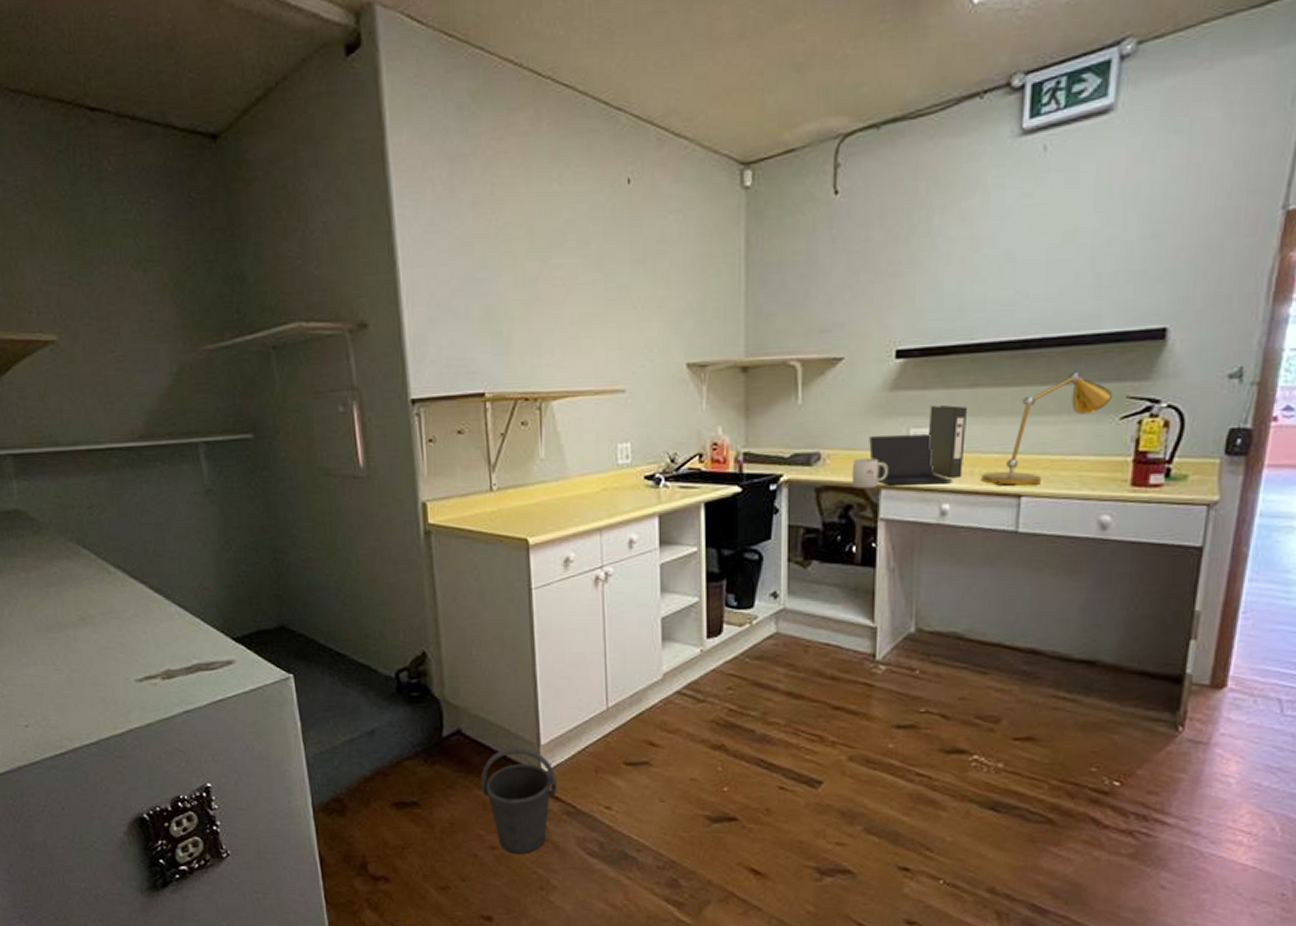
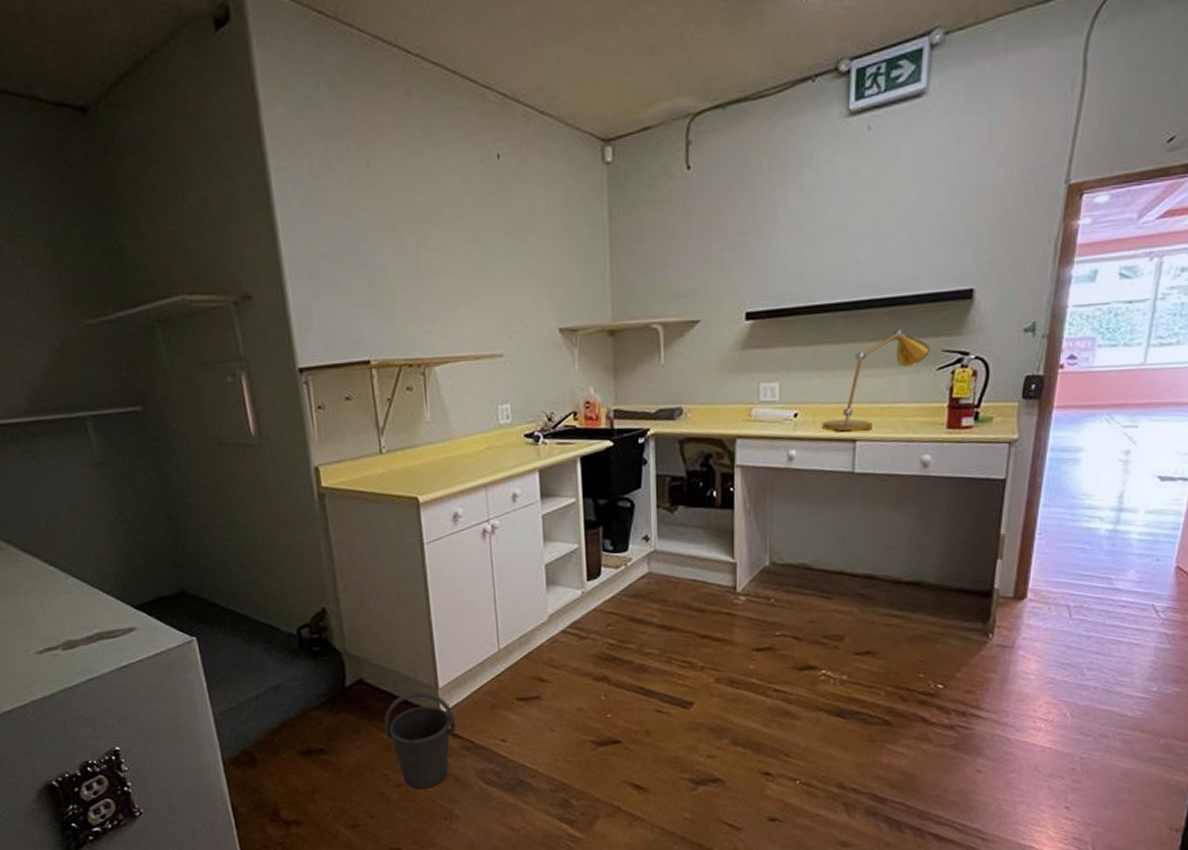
mug: present [851,458,889,488] -> none [710,411,743,439]
laptop: present [869,433,954,485] -> none [725,387,799,435]
binder: present [927,405,968,477] -> none [775,361,809,426]

